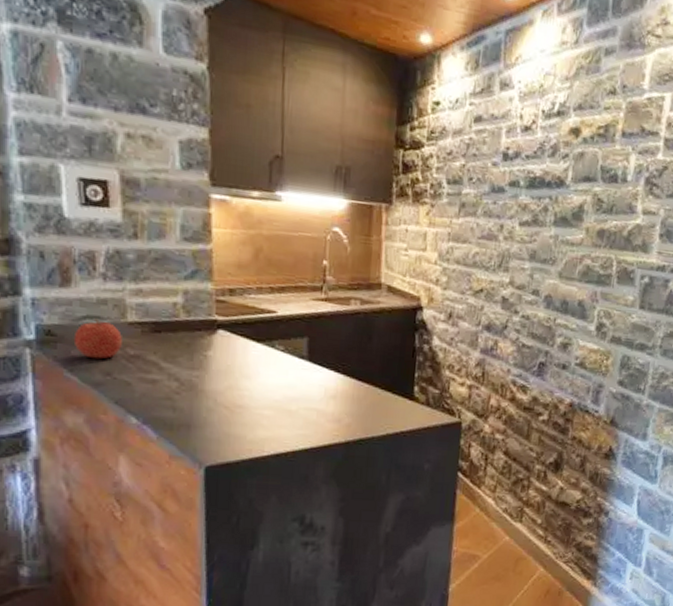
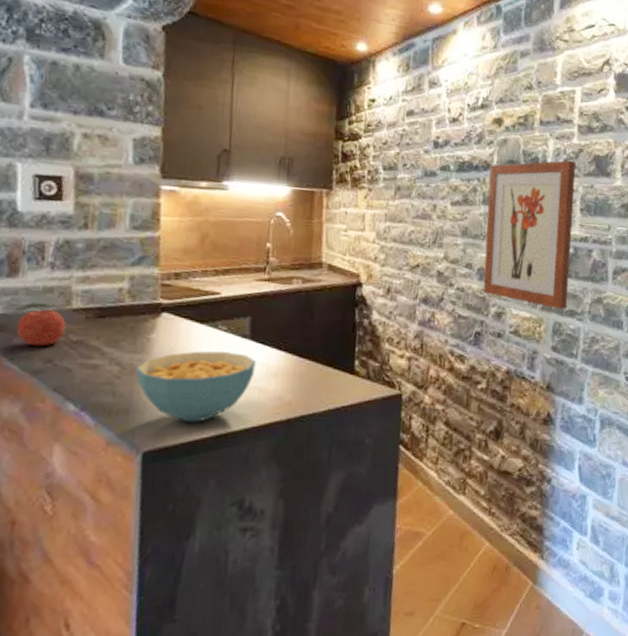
cereal bowl: none [195,370,314,441] -> present [136,351,256,422]
wall art: none [550,178,659,343] -> present [483,160,576,310]

